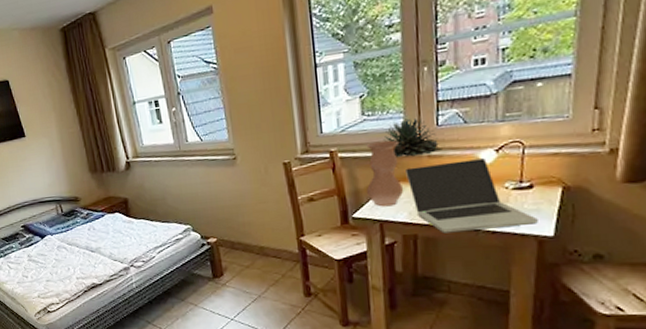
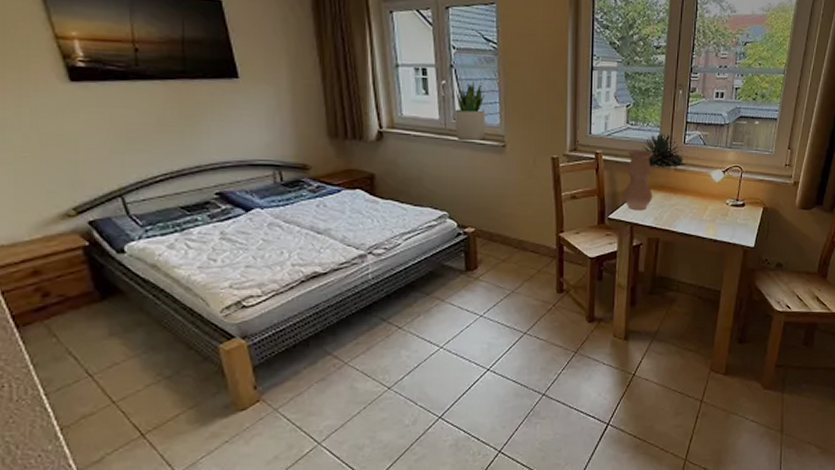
planter: none [184,102,216,160] -> present [454,80,486,142]
laptop: present [406,158,538,233] -> none [656,177,745,239]

